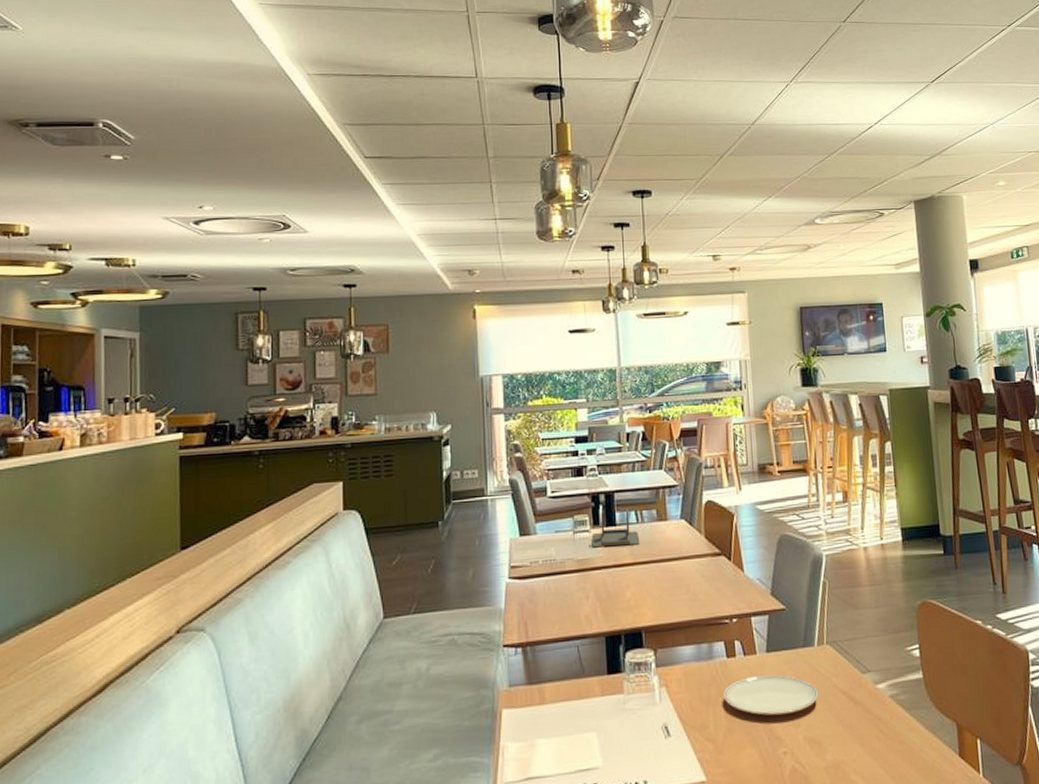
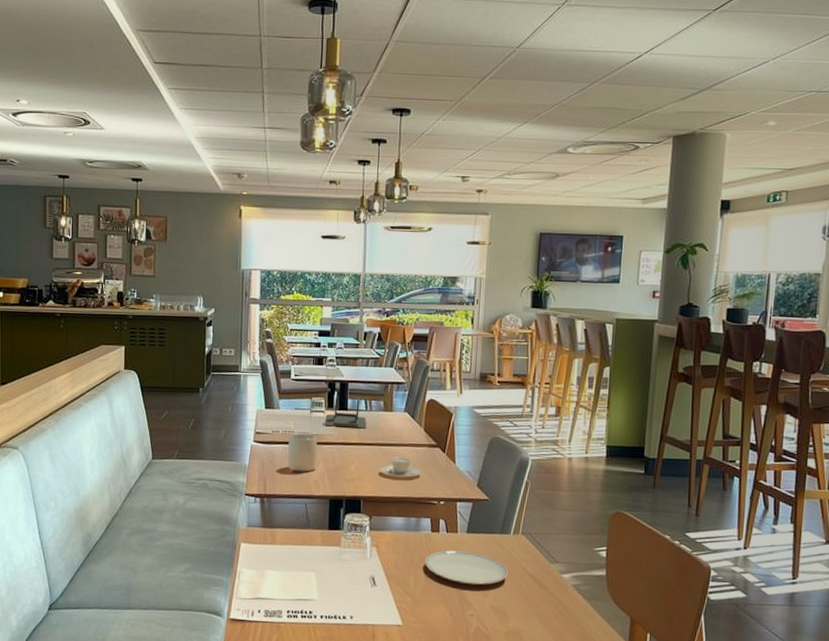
mug: none [550,559,587,608] -> present [287,433,318,472]
teacup: none [659,572,708,598] -> present [379,457,422,478]

